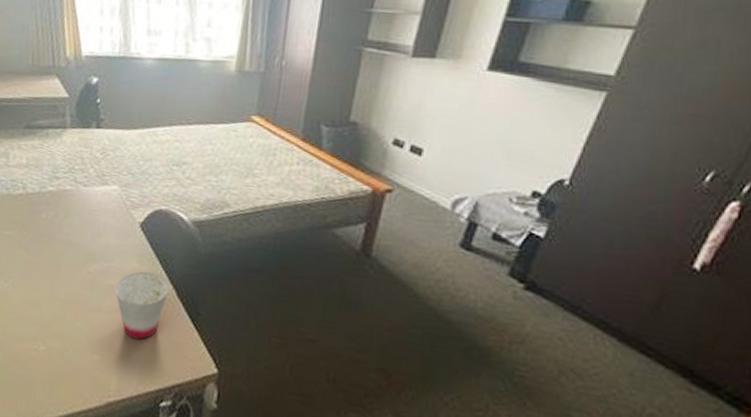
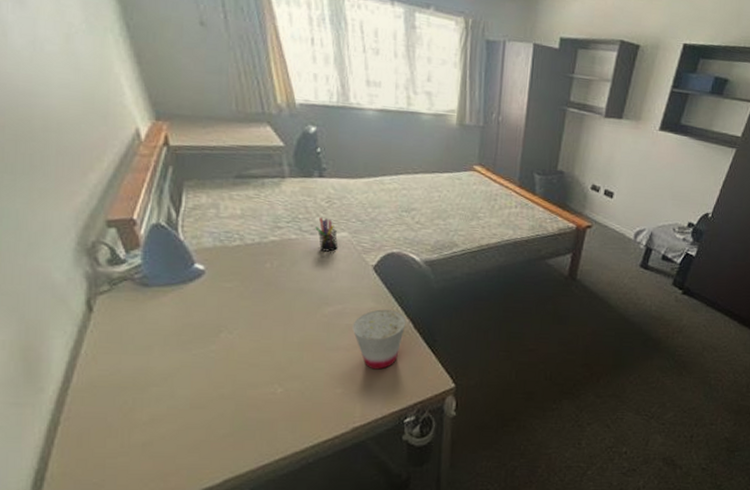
pen holder: none [88,169,109,205] -> present [315,218,338,252]

